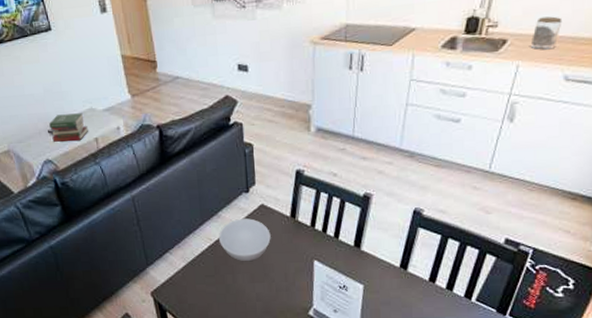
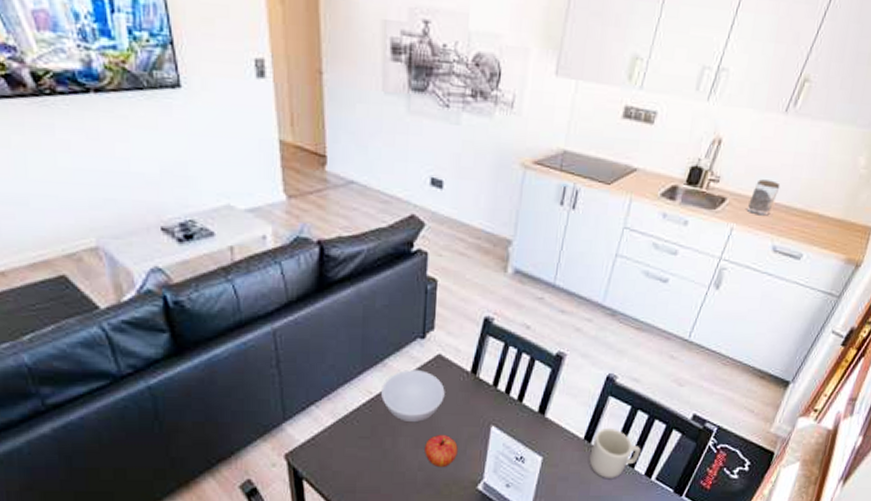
books: present [48,113,89,142] -> none [162,207,222,248]
fruit: none [260,269,288,298] -> present [425,434,458,468]
mug: none [407,255,457,301] -> present [589,427,641,478]

